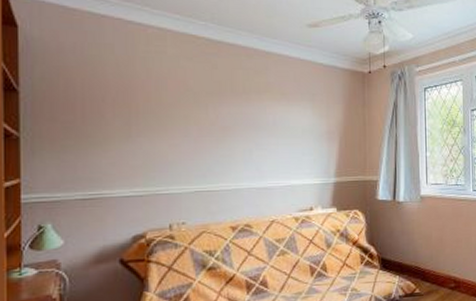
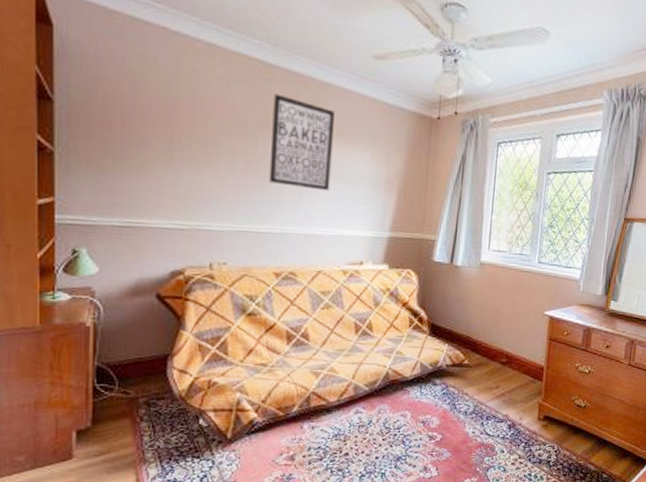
wall art: none [220,65,277,147] -> present [268,93,334,191]

